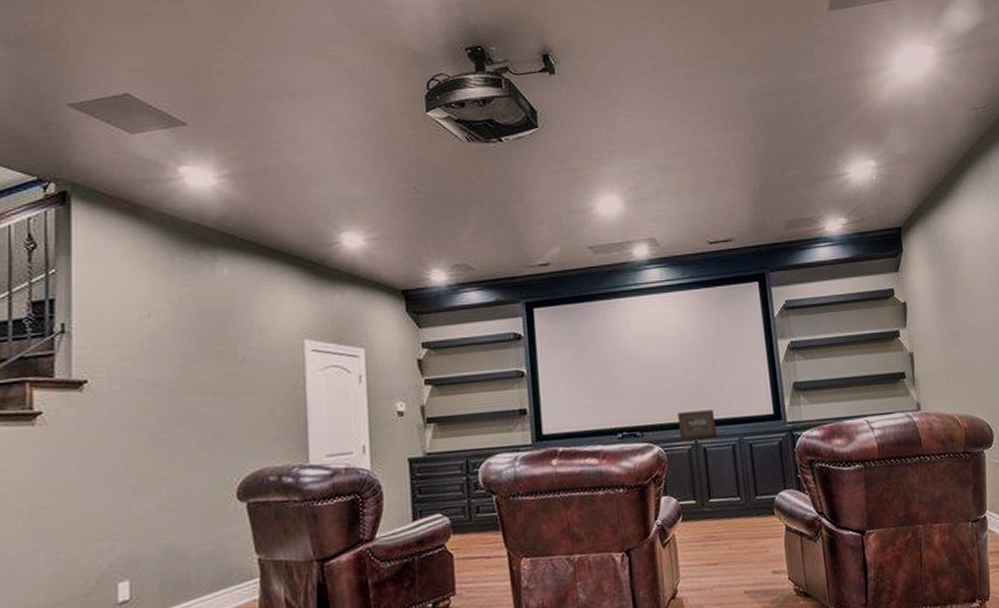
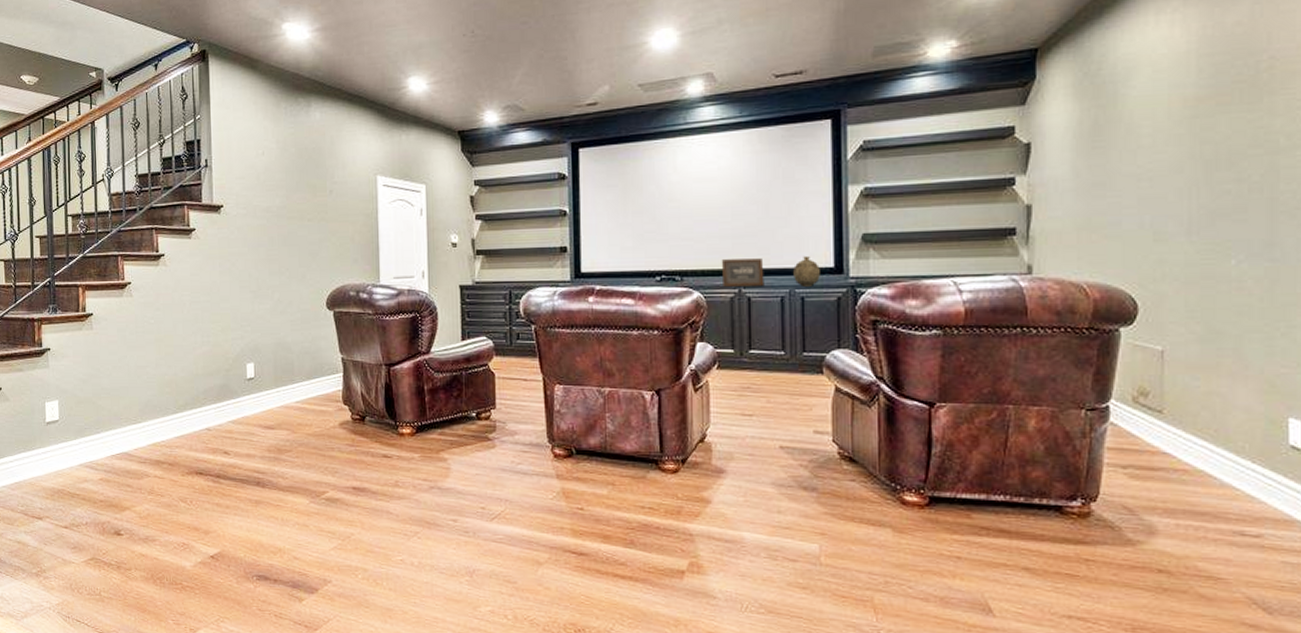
decorative vase: none [740,404,763,434] -> present [793,255,820,286]

